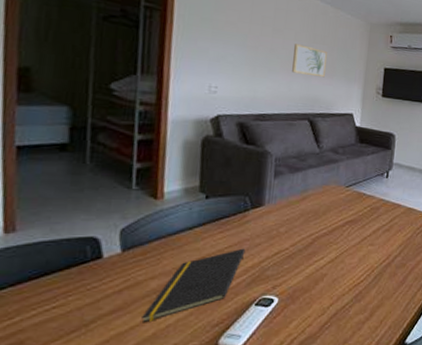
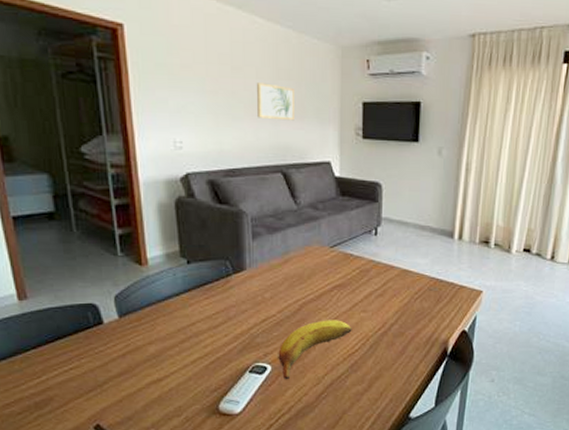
notepad: present [141,248,246,323] -> none [146,314,233,386]
fruit: none [286,253,359,312] -> present [278,320,352,380]

